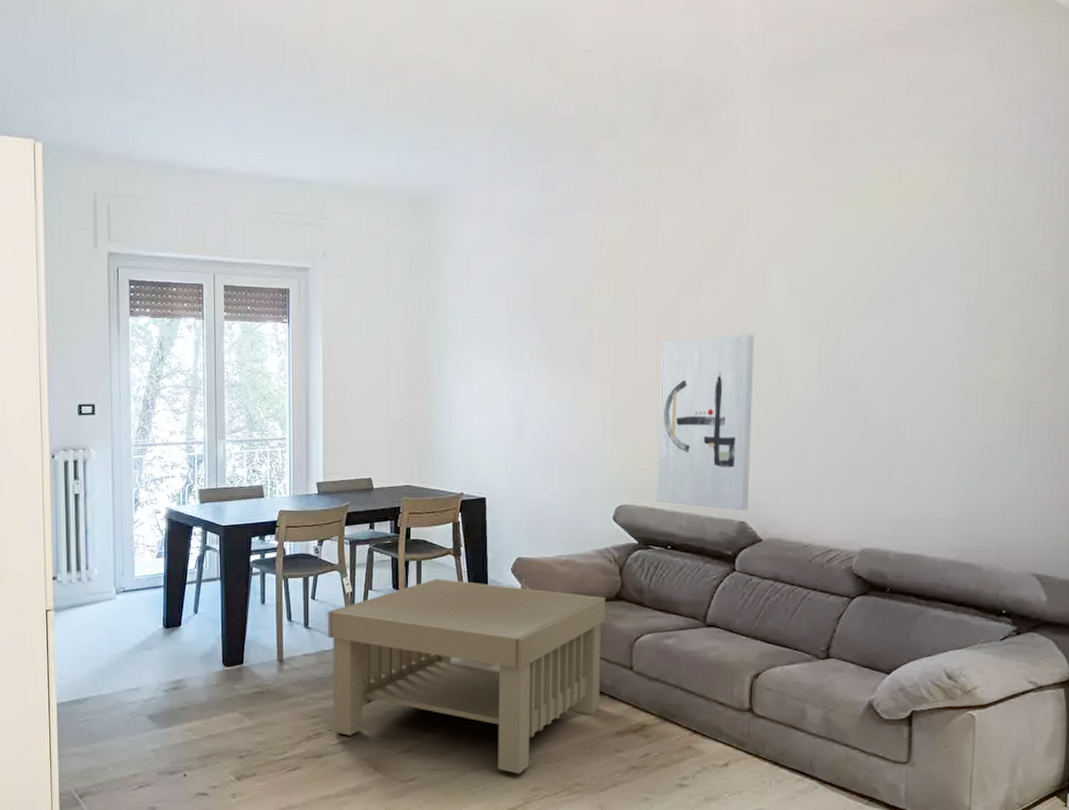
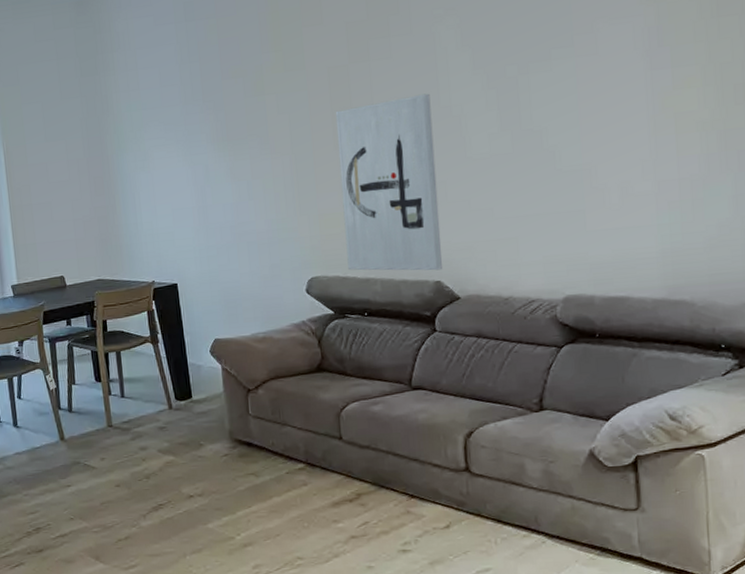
coffee table: present [328,578,605,774] -> none [35,367,312,553]

